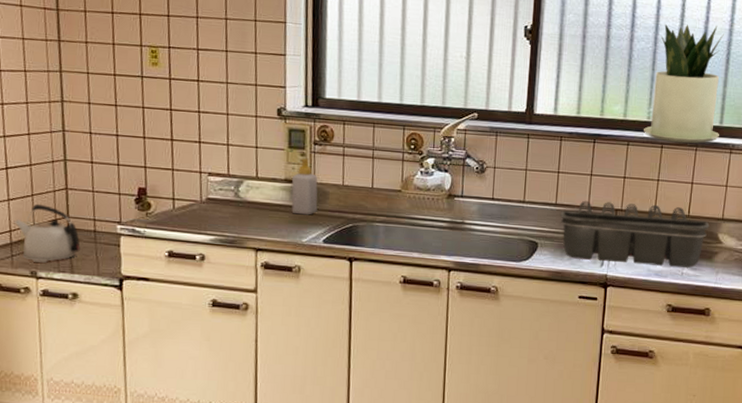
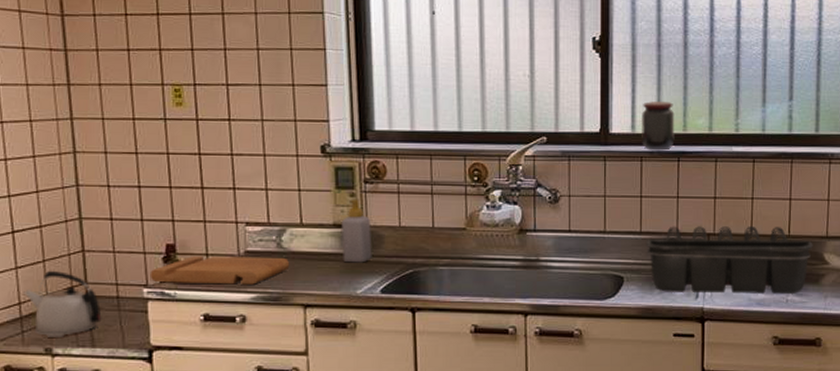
cutting board: none [123,200,245,228] -> present [150,256,290,285]
jar: none [562,87,594,133] -> present [640,100,675,151]
planter: present [643,24,724,144] -> none [731,24,816,156]

